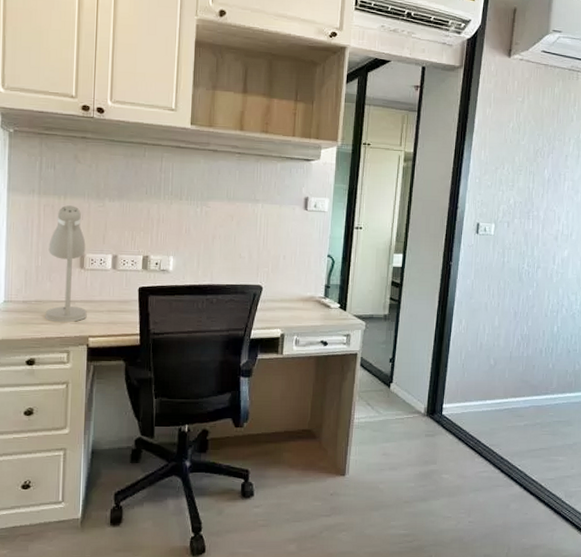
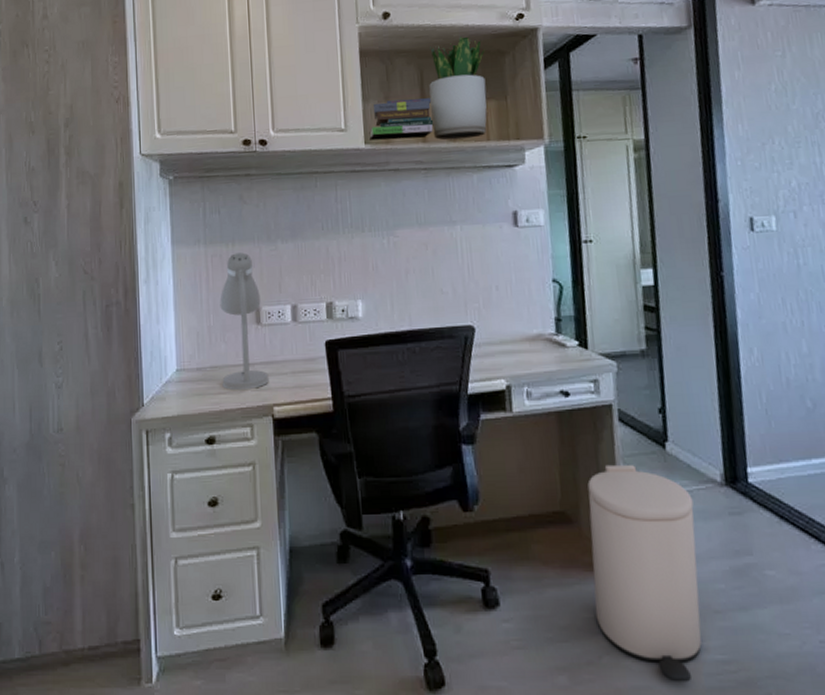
books: none [194,89,252,127] -> present [368,98,434,141]
planter: none [249,44,301,133] -> present [429,37,487,141]
pedal bin: none [322,397,403,549] -> present [587,464,702,682]

